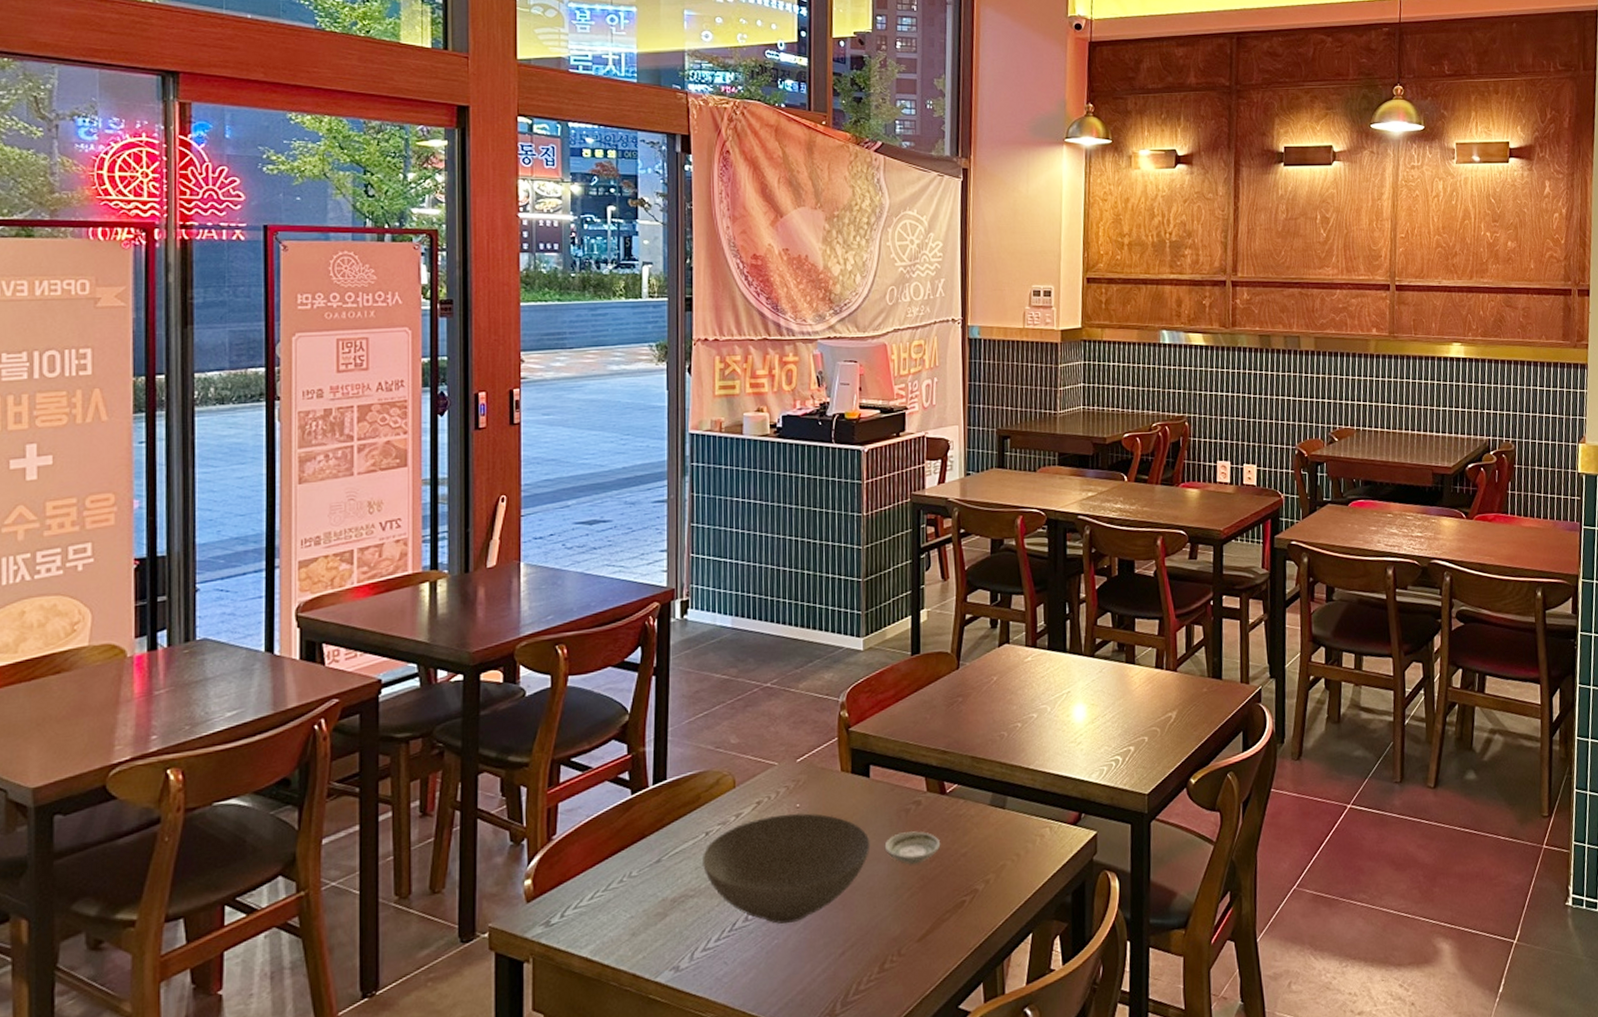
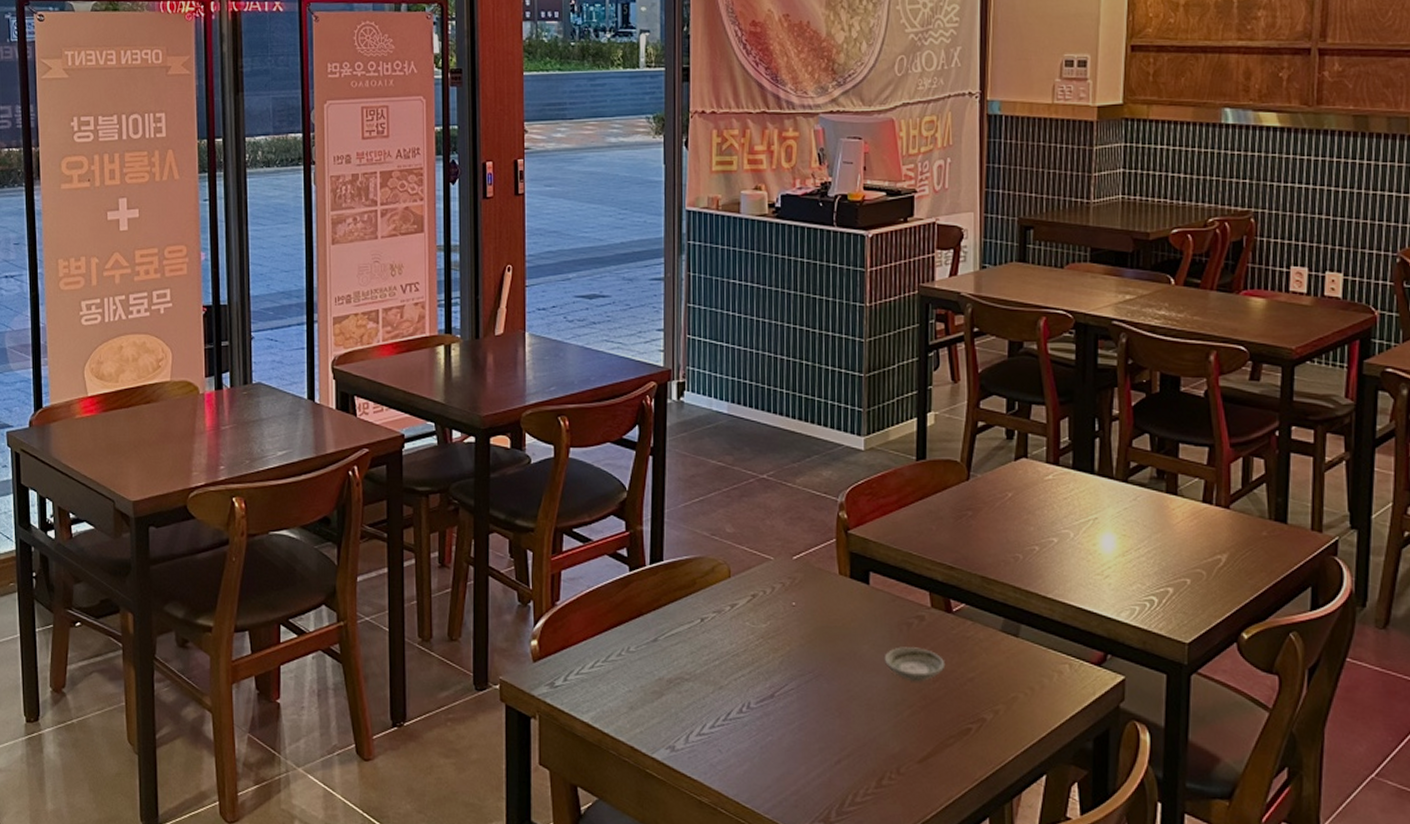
bowl: present [703,813,871,924] -> none [698,611,869,723]

